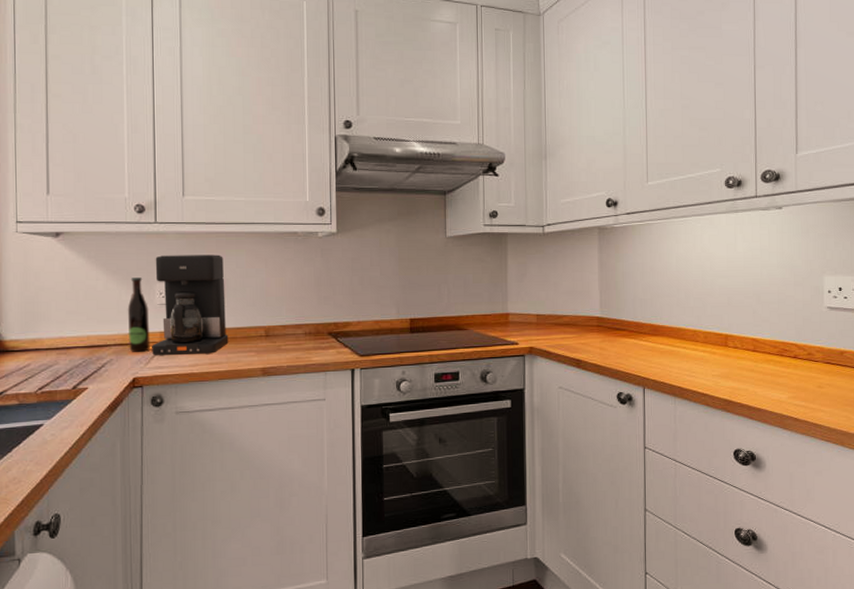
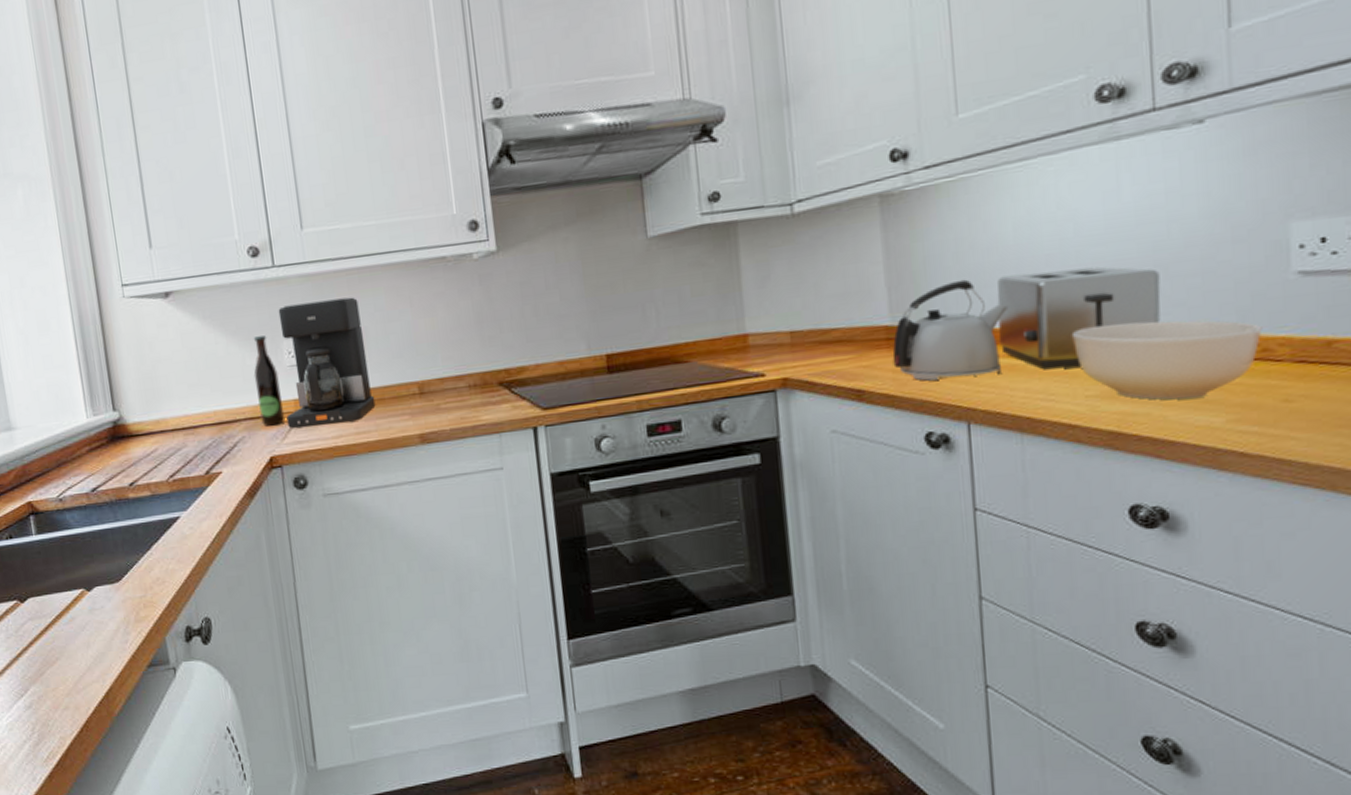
kettle: none [600,290,670,357] -> present [892,279,1007,381]
toaster: none [664,291,756,356] -> present [996,266,1161,370]
bowl: none [706,329,808,382] -> present [1071,320,1262,400]

